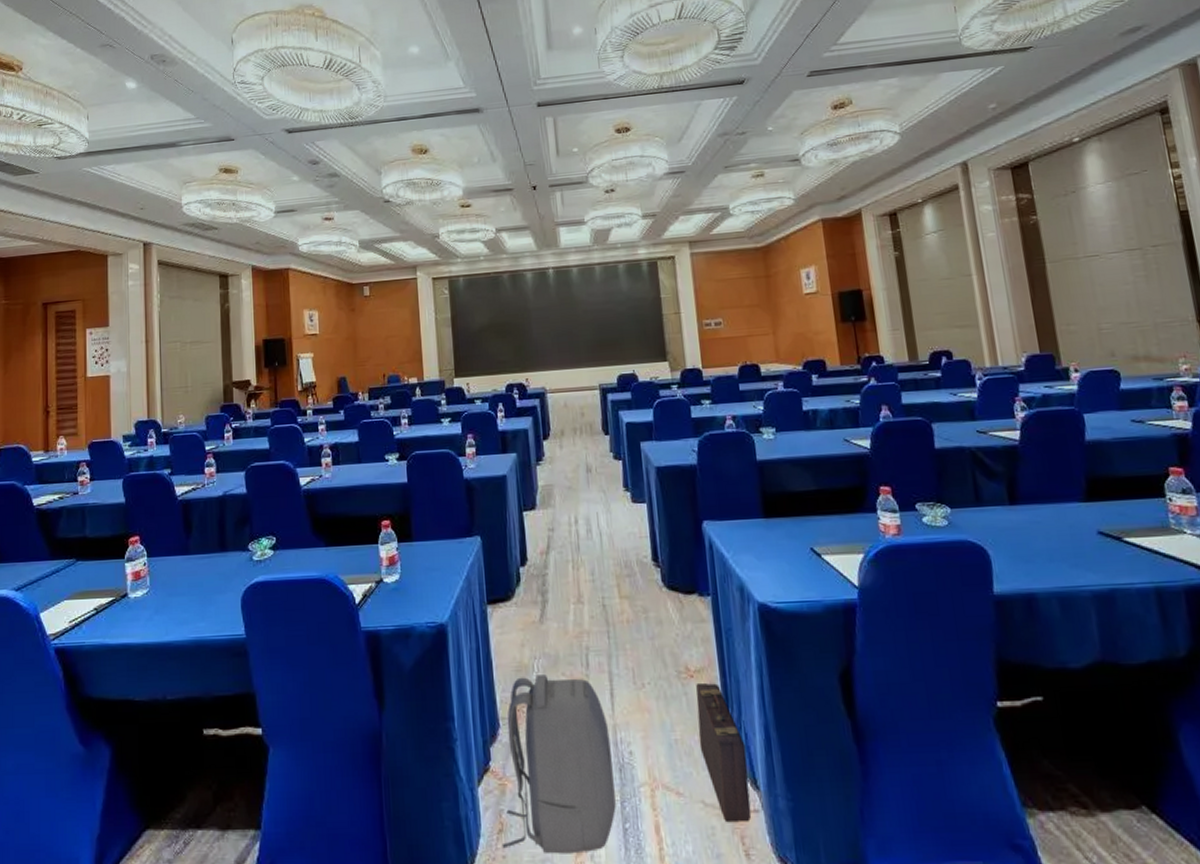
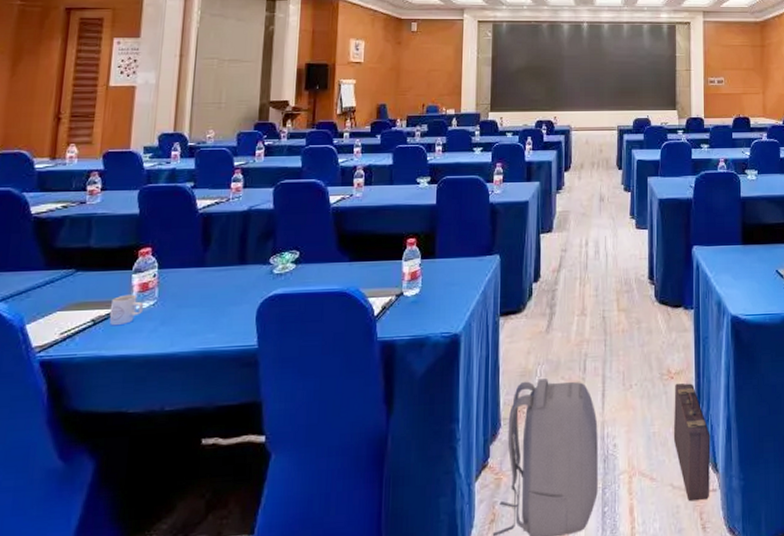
mug: none [109,583,139,615] -> present [109,294,144,326]

